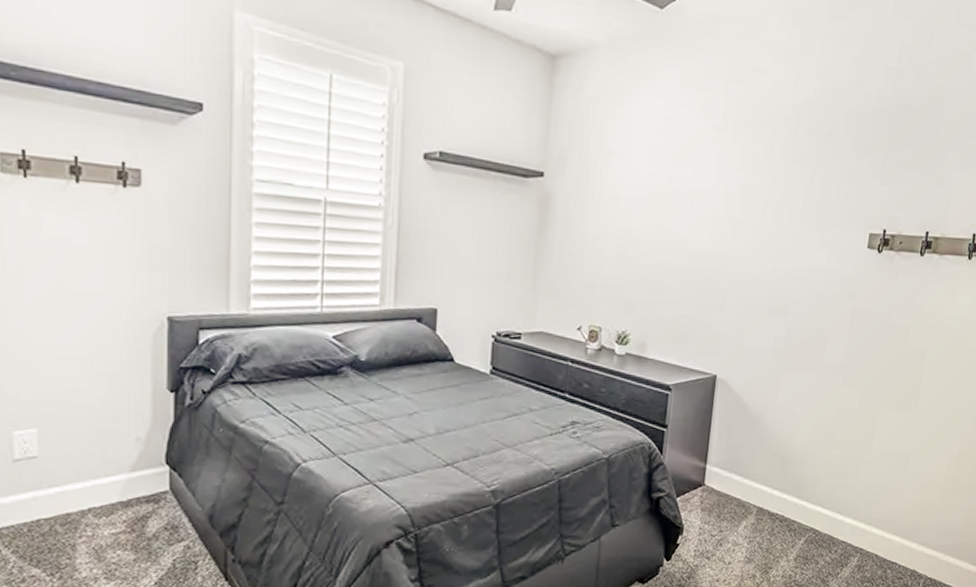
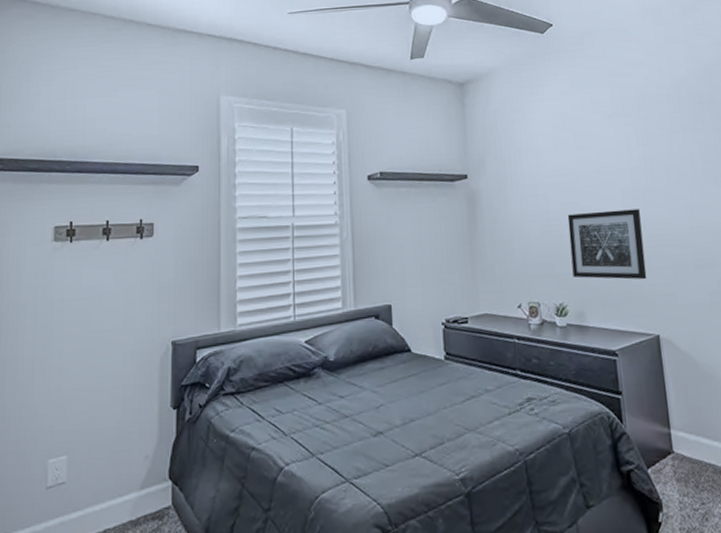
wall art: none [642,236,727,318] -> present [567,209,647,280]

